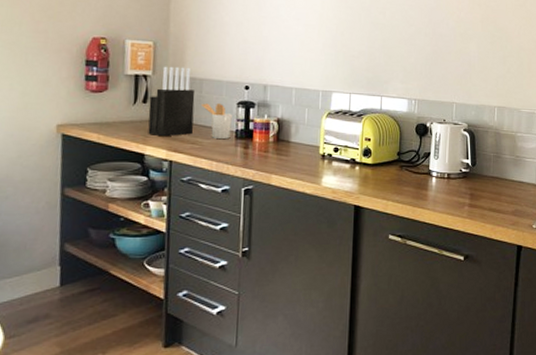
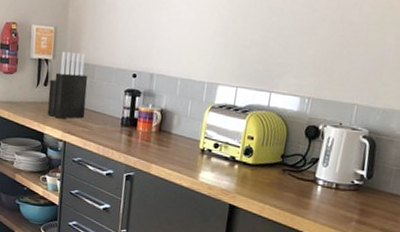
utensil holder: present [201,103,232,139] -> none [93,89,120,125]

